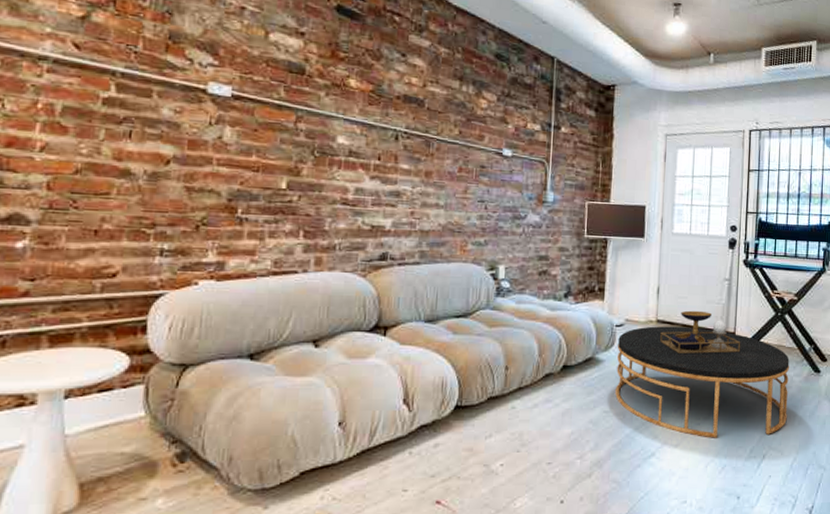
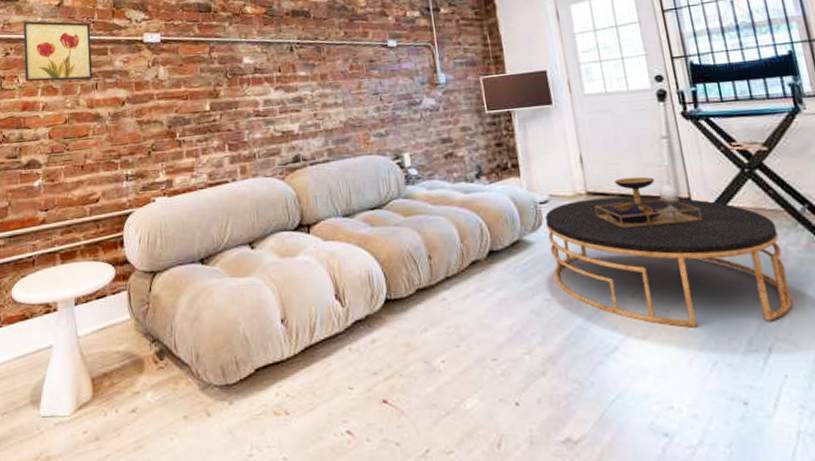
wall art: none [15,27,129,125] -> present [23,21,92,82]

